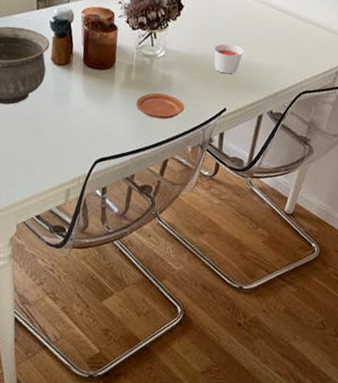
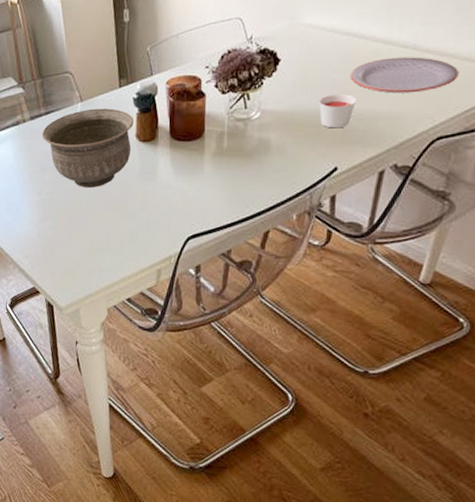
plate: present [136,92,185,120] -> none [229,158,287,187]
plate: none [239,18,321,52] -> present [350,57,458,94]

